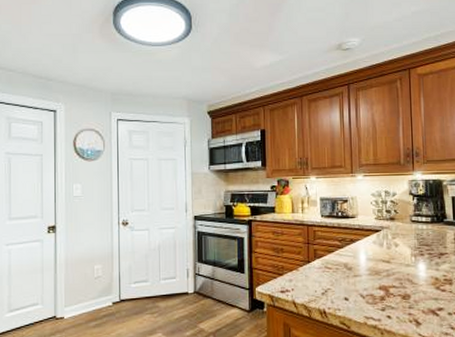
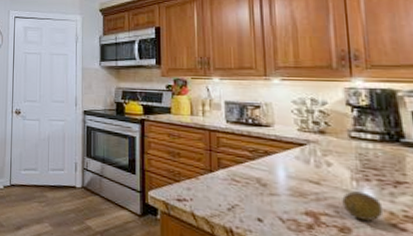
fruit: none [405,265,432,287] -> present [342,191,384,221]

